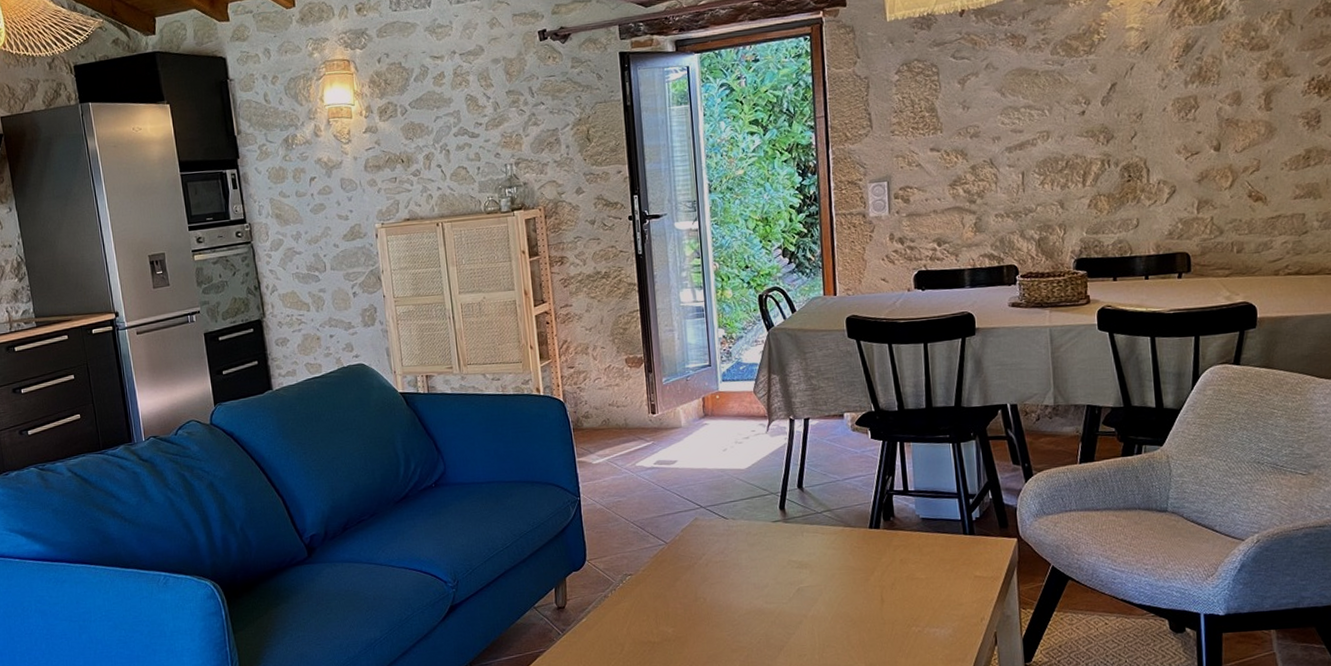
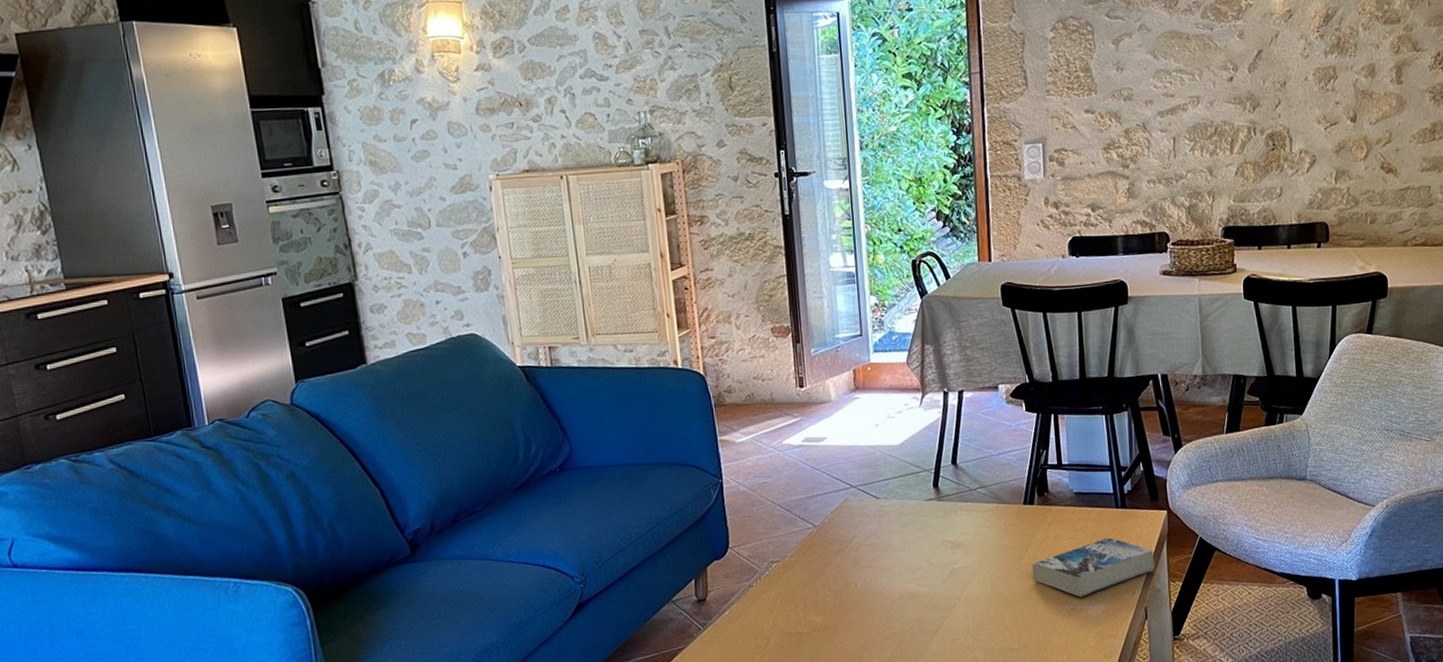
book: none [878,563,1005,620] -> present [1032,537,1155,598]

